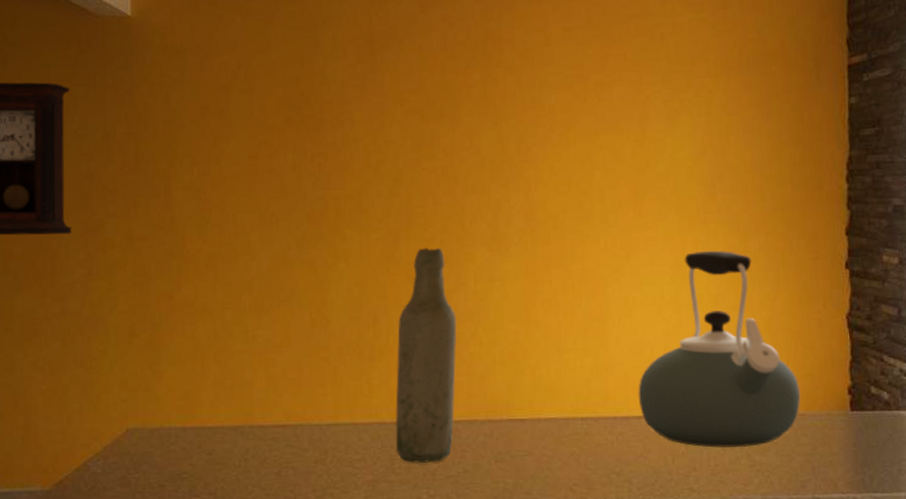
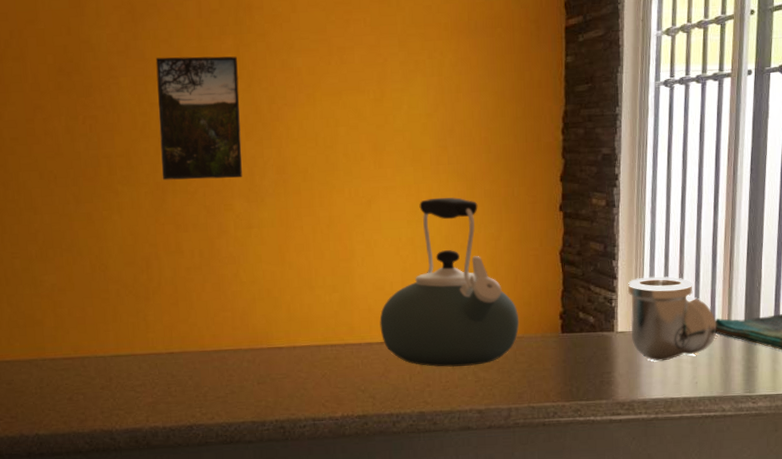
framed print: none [394,91,486,225] -> present [155,56,242,180]
bottle: present [395,247,457,463] -> none [168,200,221,387]

